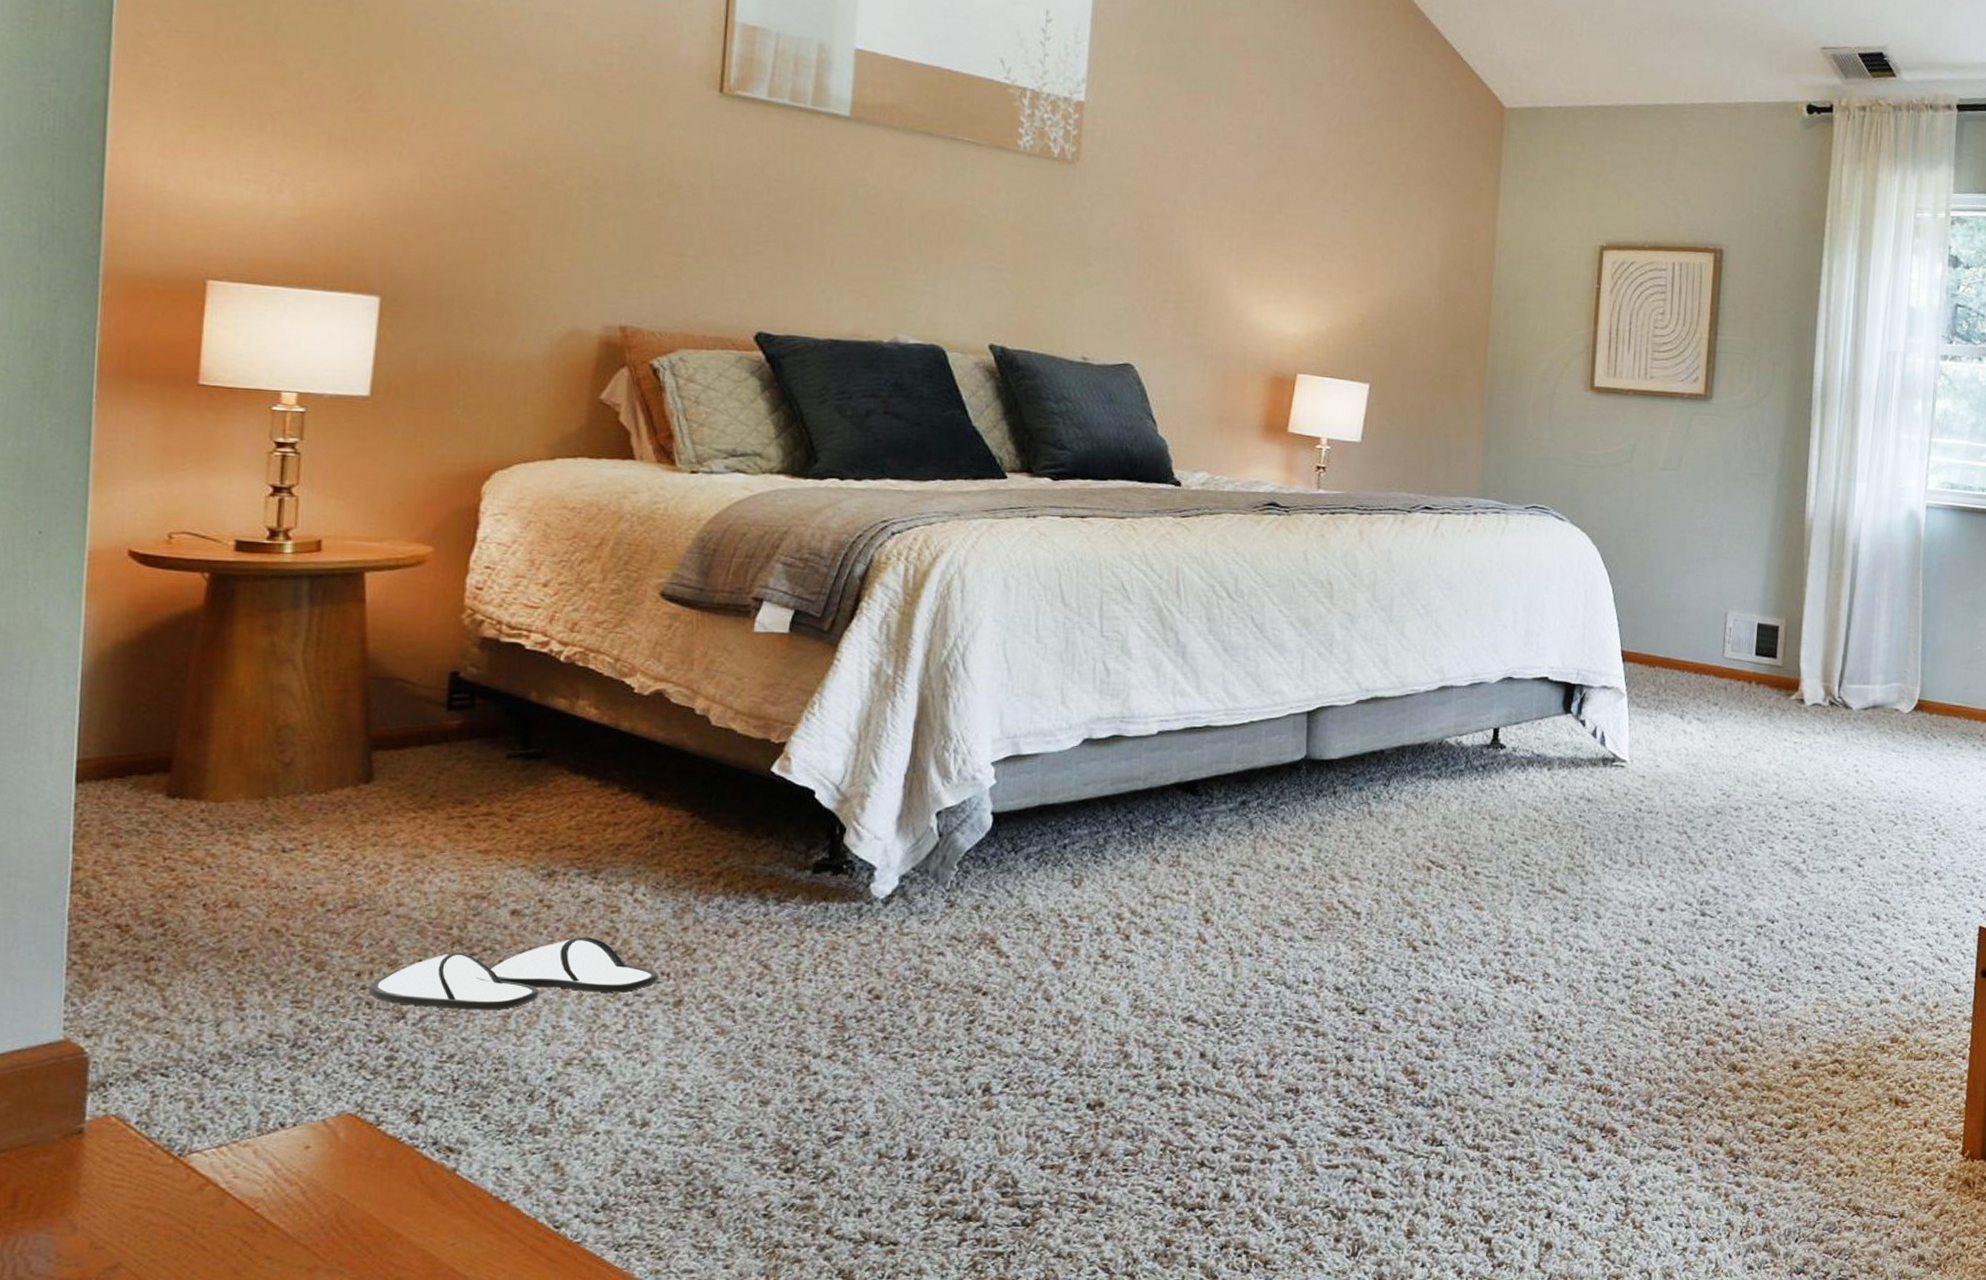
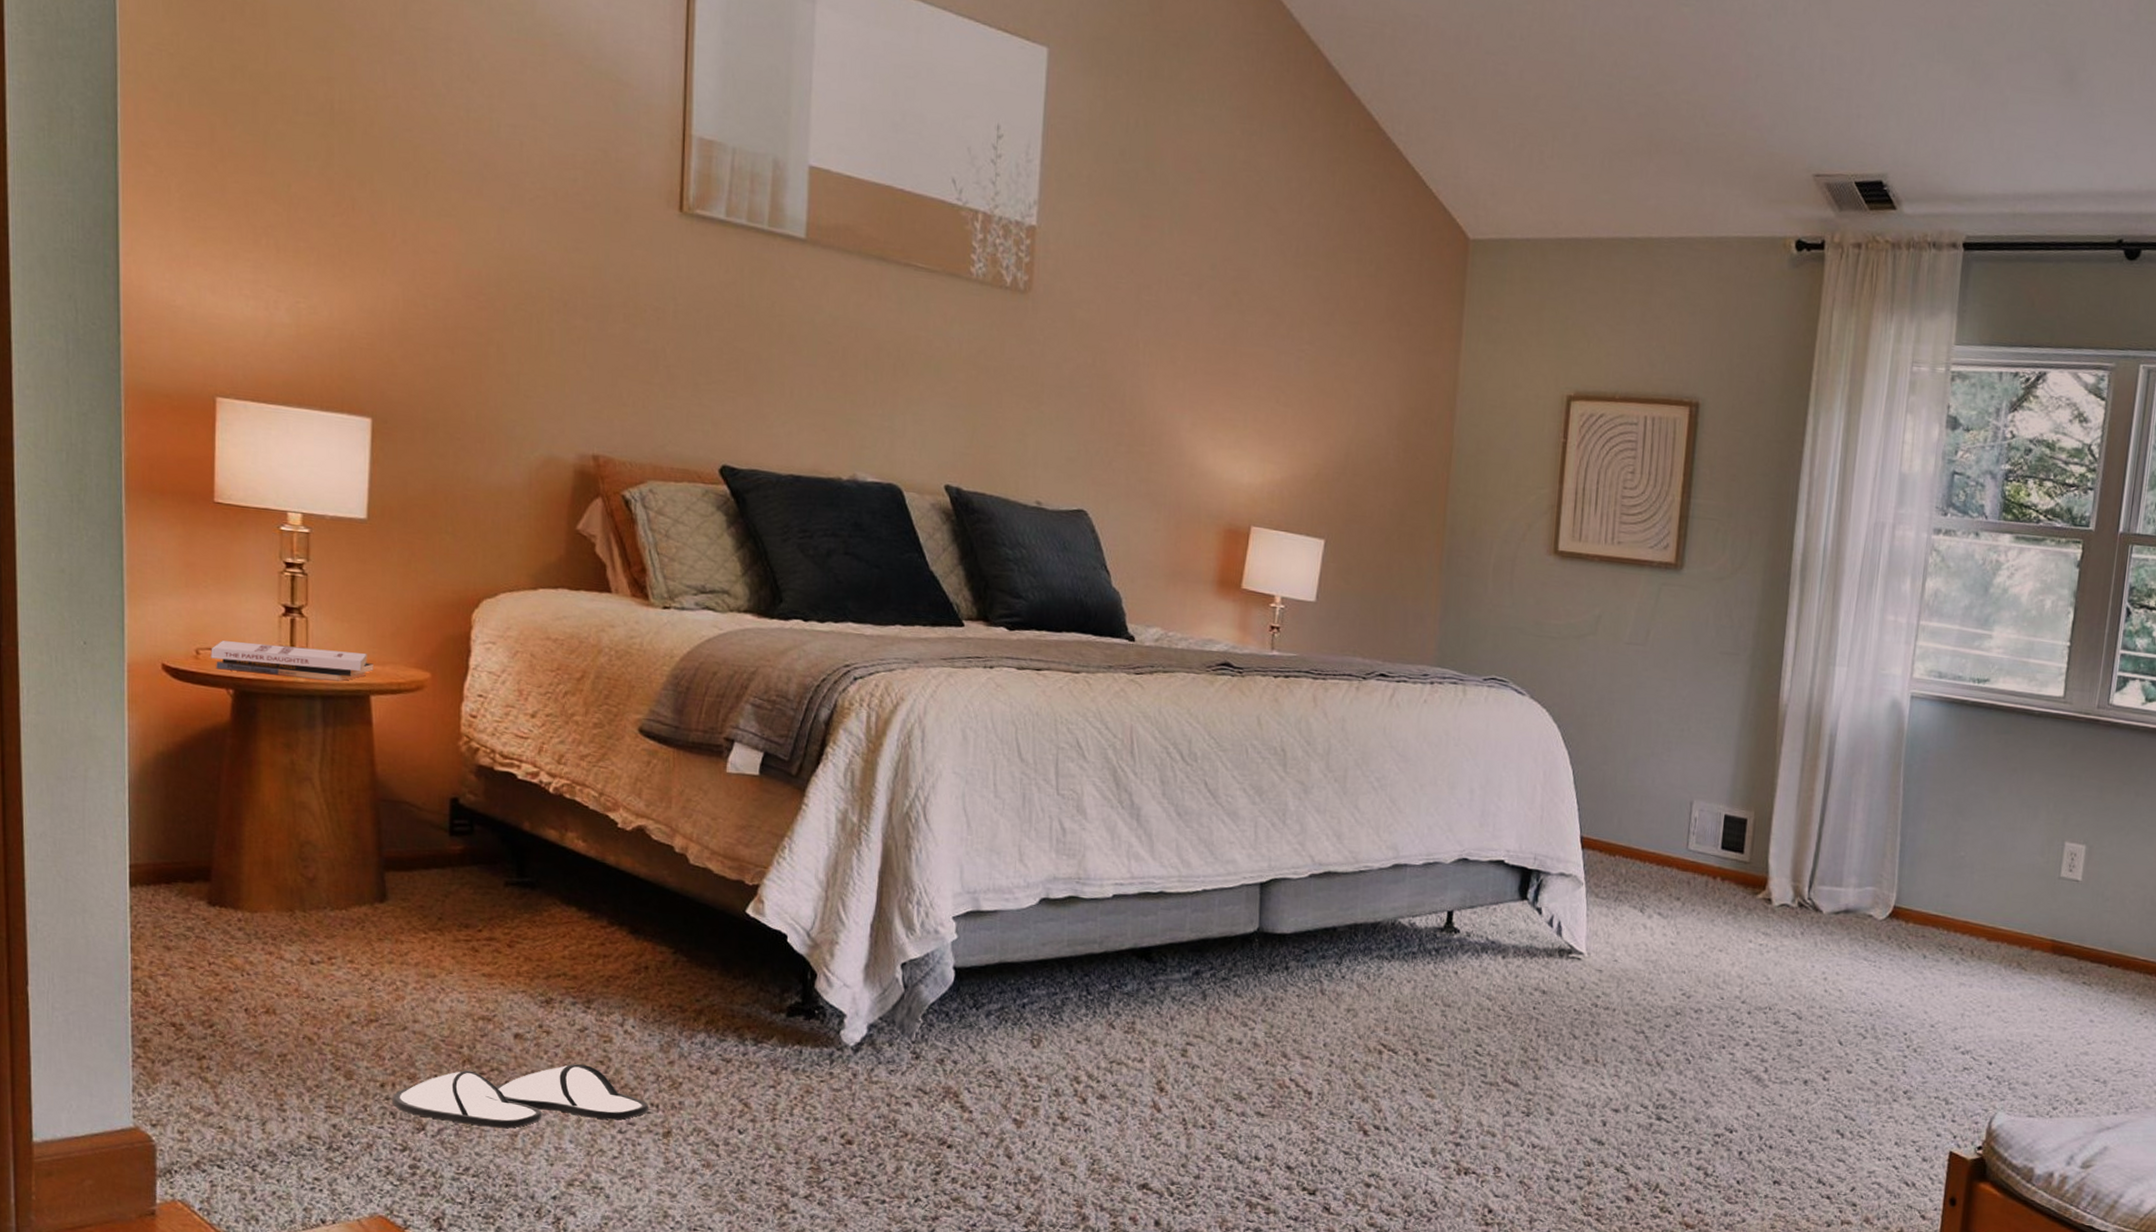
books: none [185,524,370,561] -> present [211,640,374,683]

